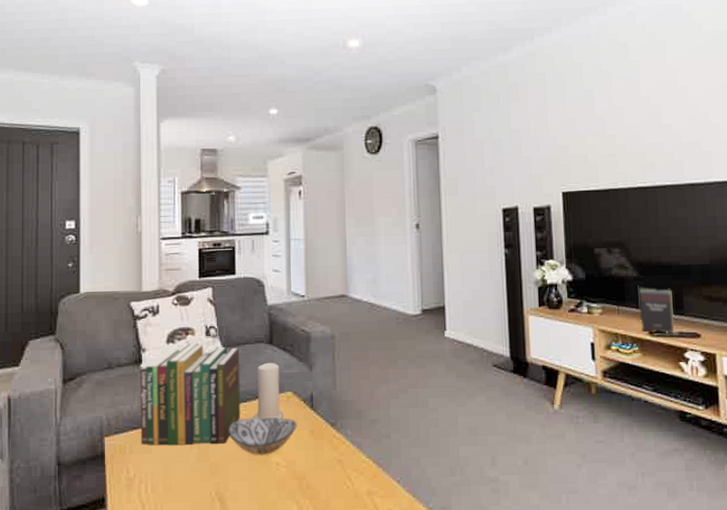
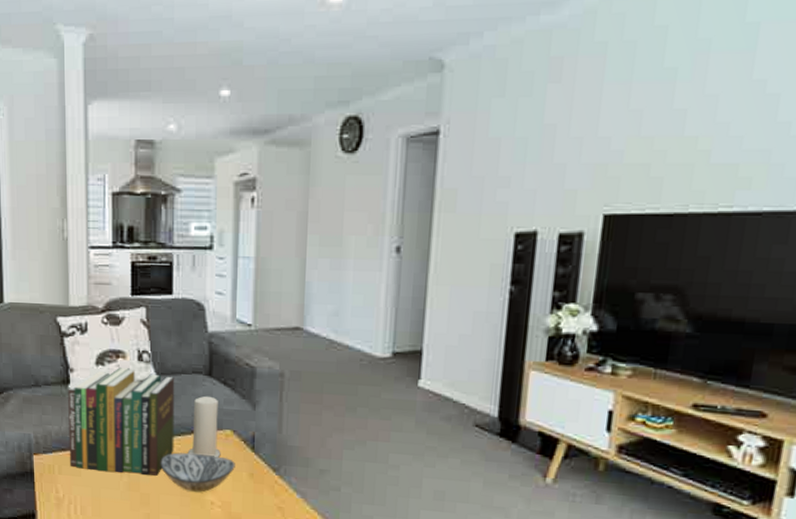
books: present [638,285,675,333] -> none [683,345,739,409]

